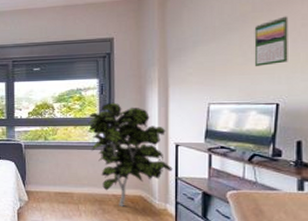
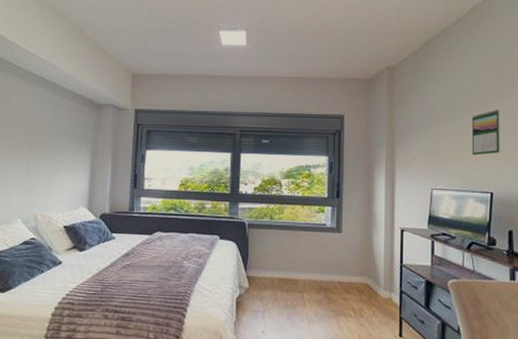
indoor plant: present [88,102,173,207] -> none [316,182,398,295]

